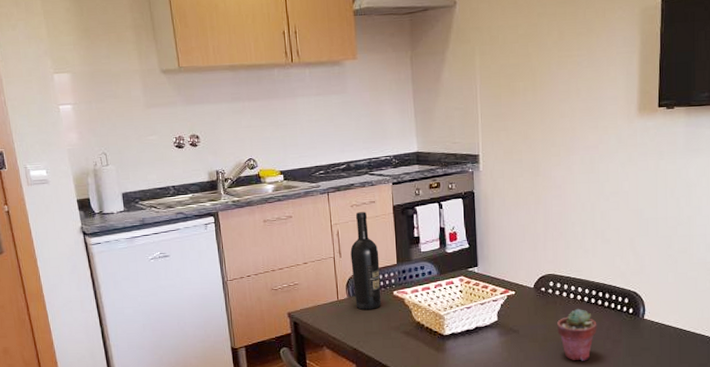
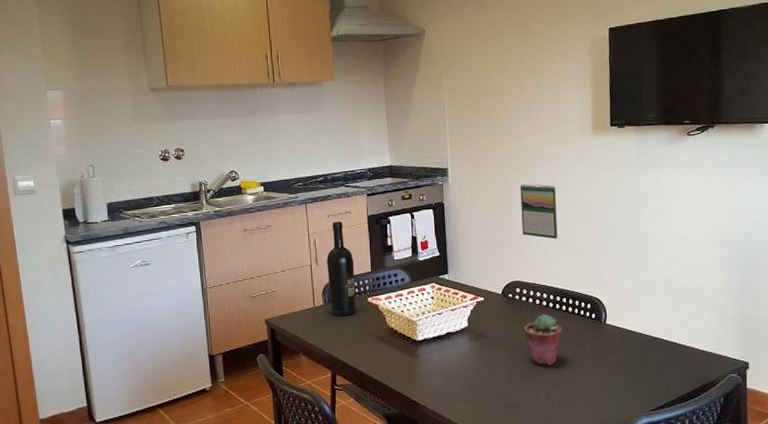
calendar: none [556,171,596,230] -> present [520,184,558,239]

